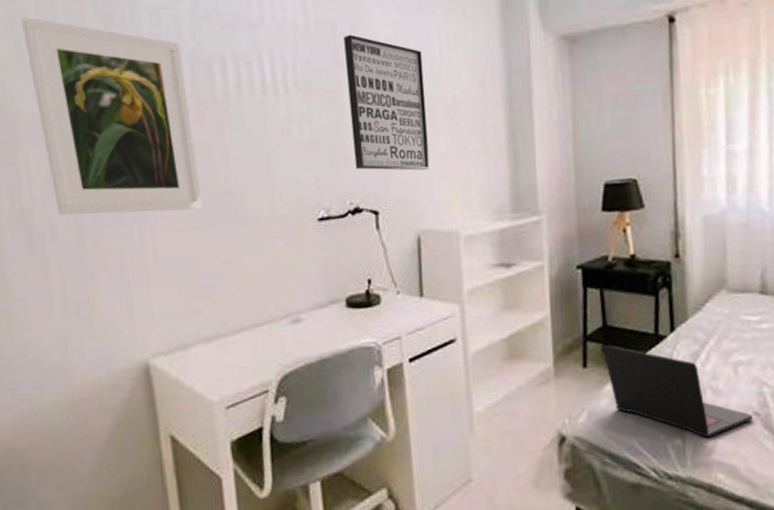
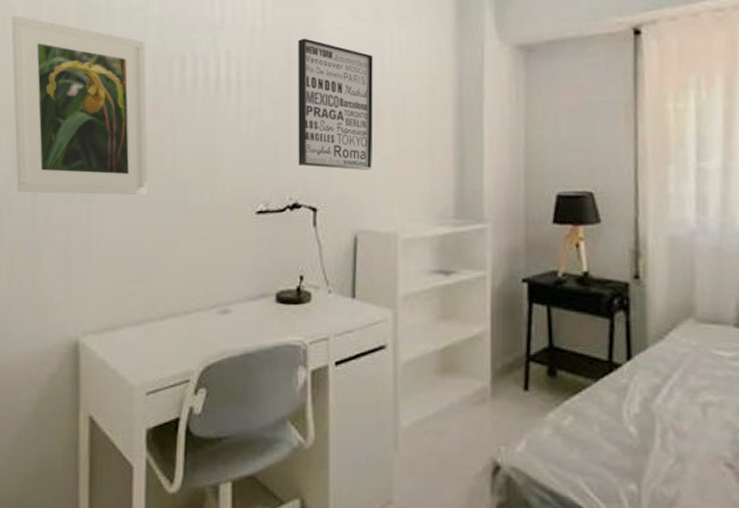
laptop: present [602,344,752,438] -> none [547,367,724,488]

